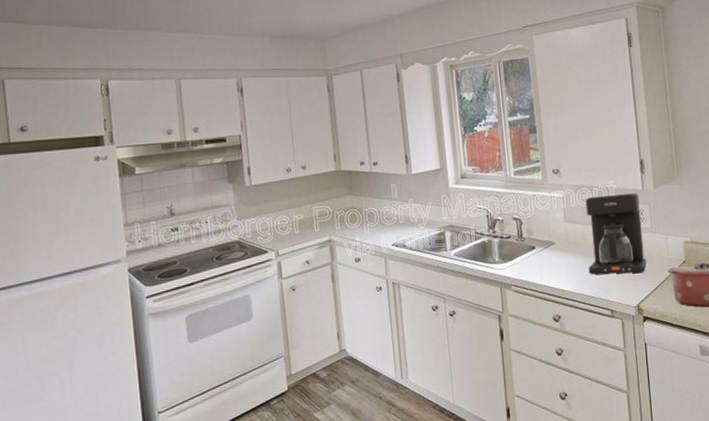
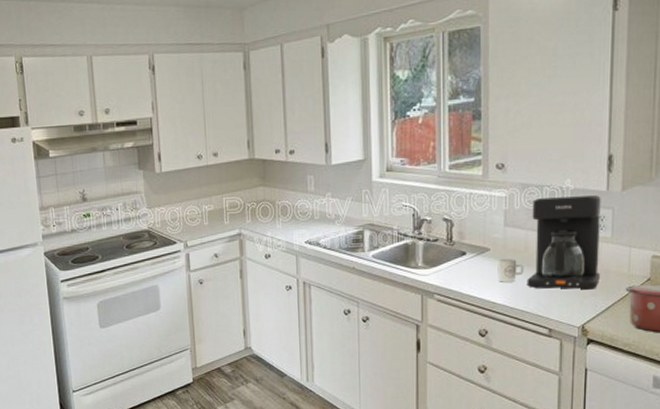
mug: none [562,250,585,272] -> present [497,259,524,282]

